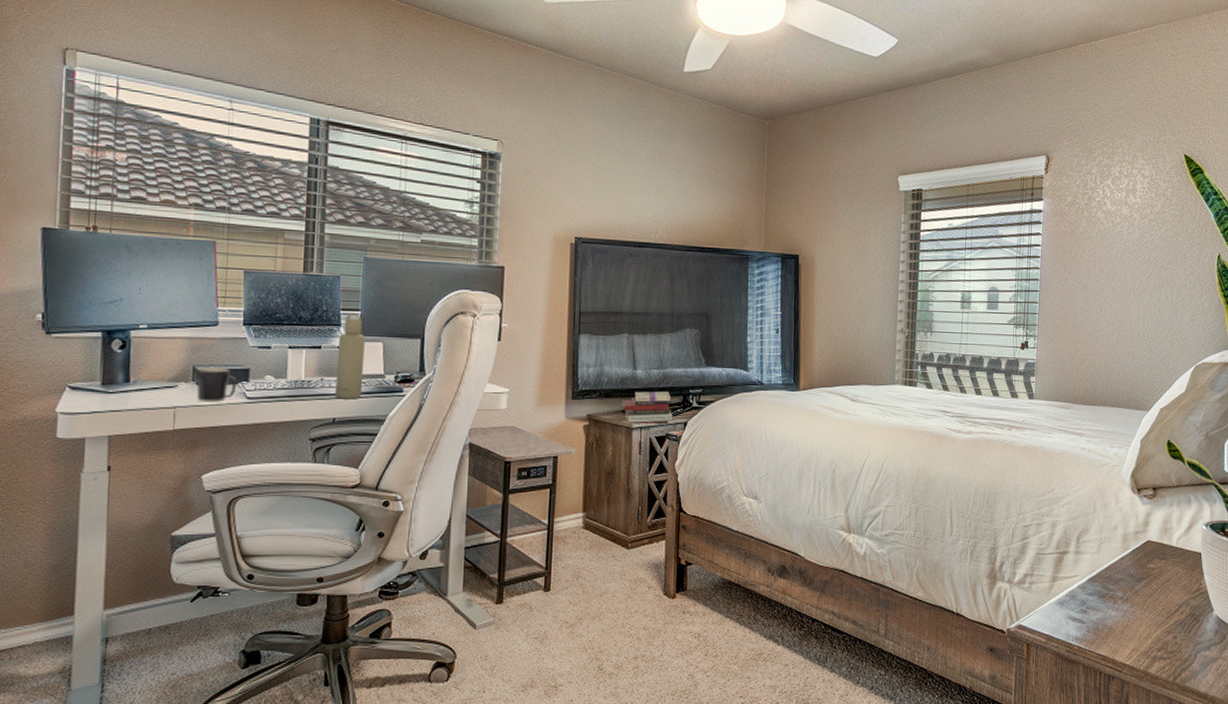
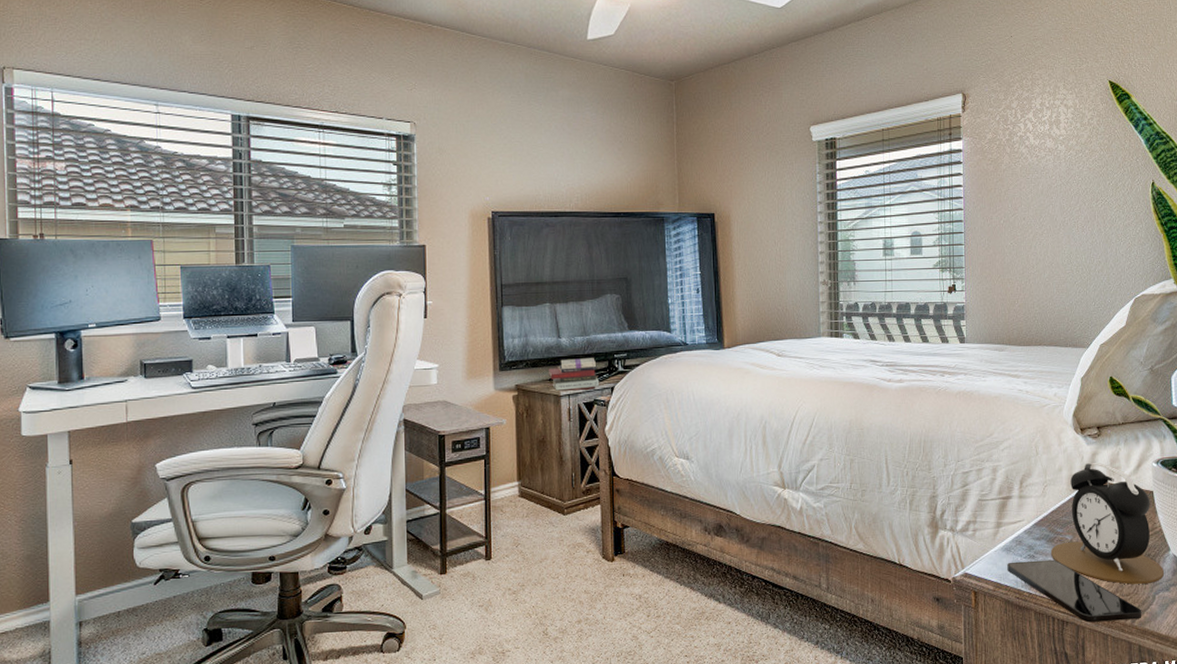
mug: present [196,368,237,404] -> none [144,361,182,396]
bottle: present [335,313,365,399] -> none [273,300,299,384]
phone: none [1060,615,1184,678] -> present [1007,559,1142,623]
alarm clock: none [1101,522,1206,642] -> present [1050,462,1164,584]

